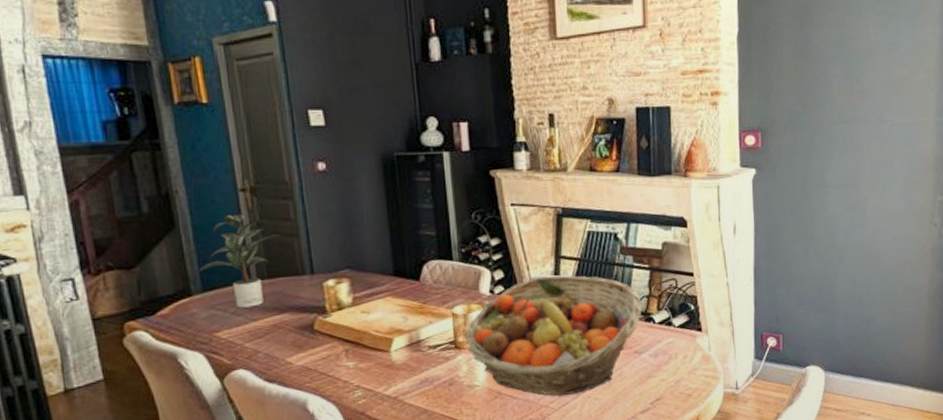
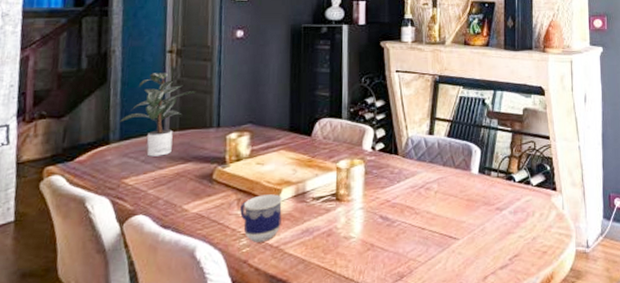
cup: none [349,343,397,394] -> present [240,194,282,242]
fruit basket: present [465,275,642,396] -> none [346,135,504,249]

